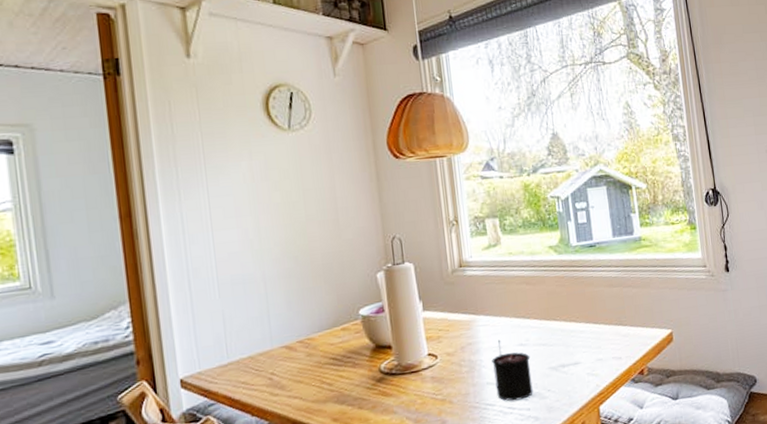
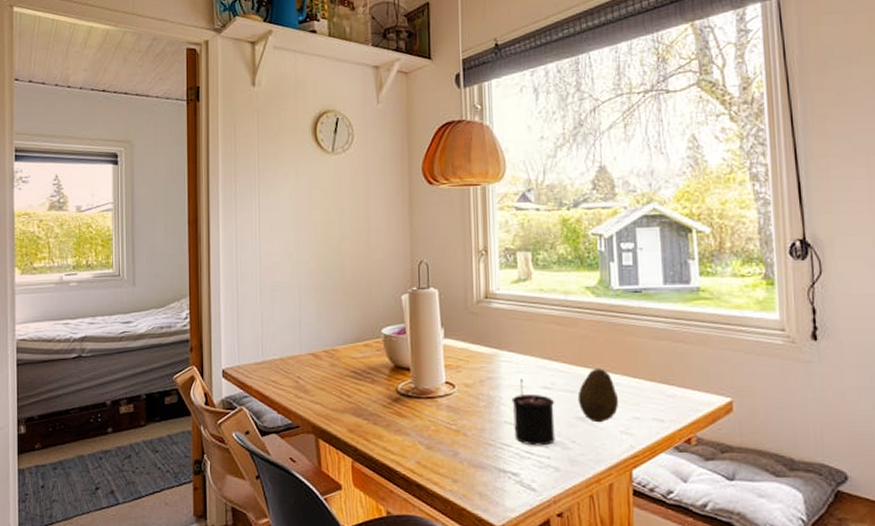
fruit: none [549,320,584,370] -> present [577,369,618,423]

